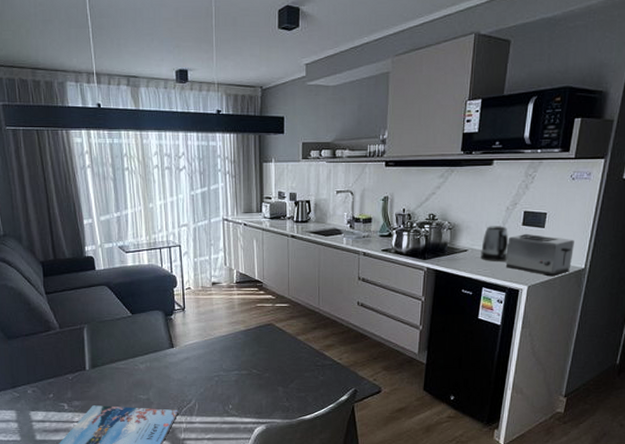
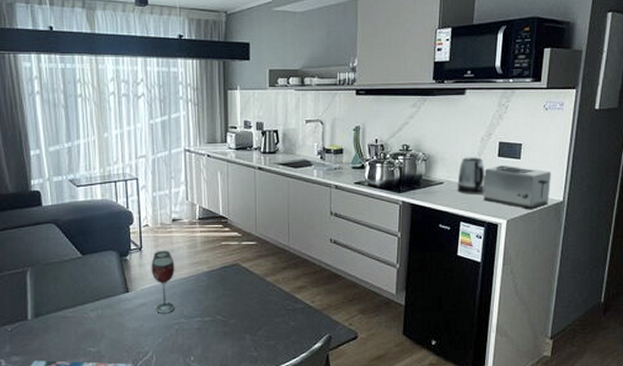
wineglass: none [193,311,215,367] -> present [151,251,175,314]

